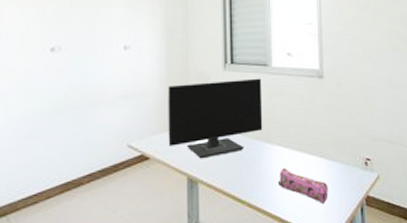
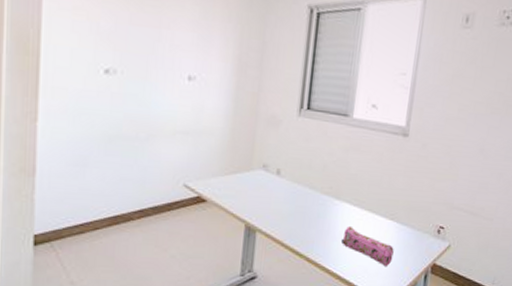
monitor: present [168,78,263,159] -> none [228,126,340,208]

